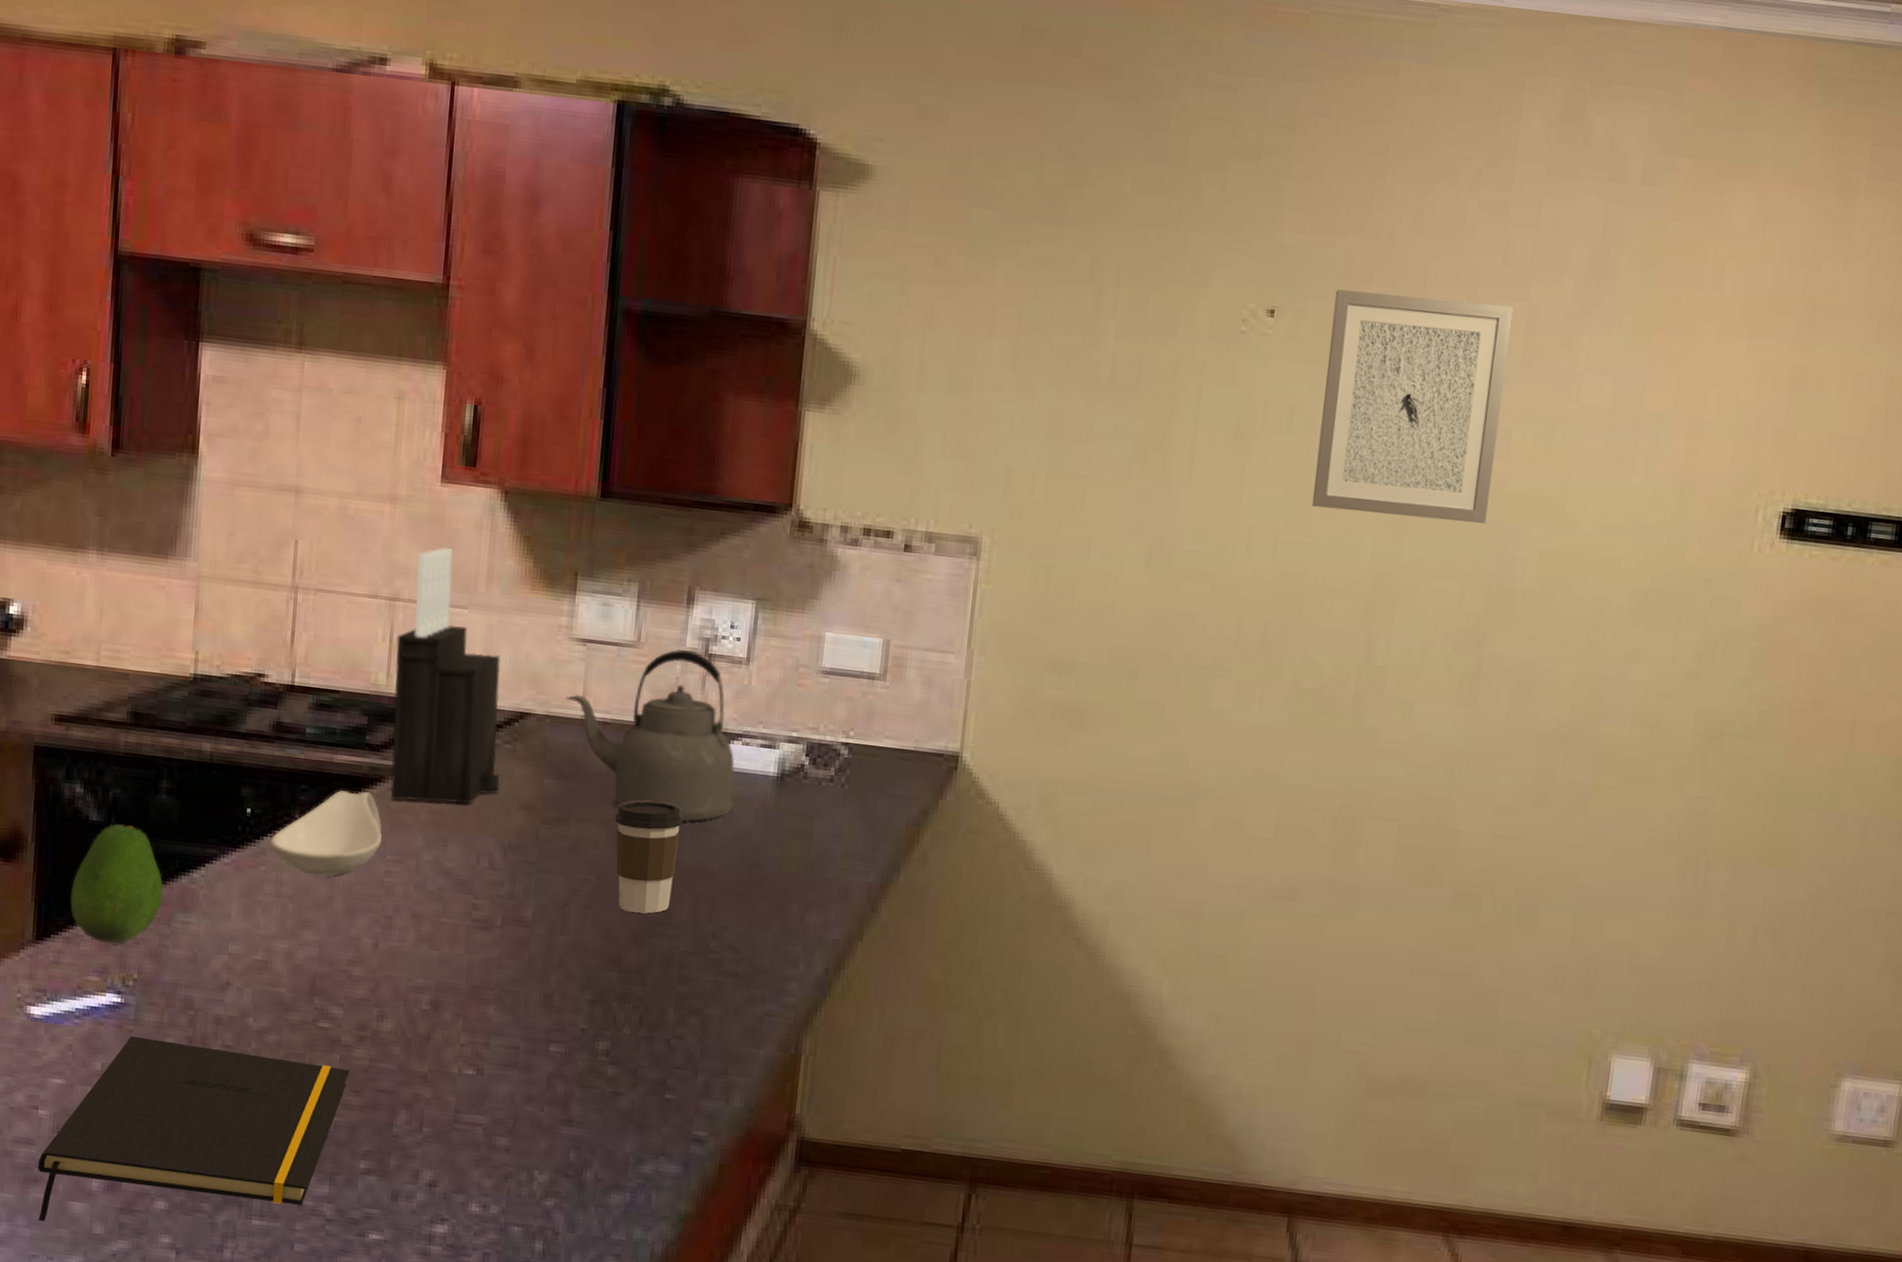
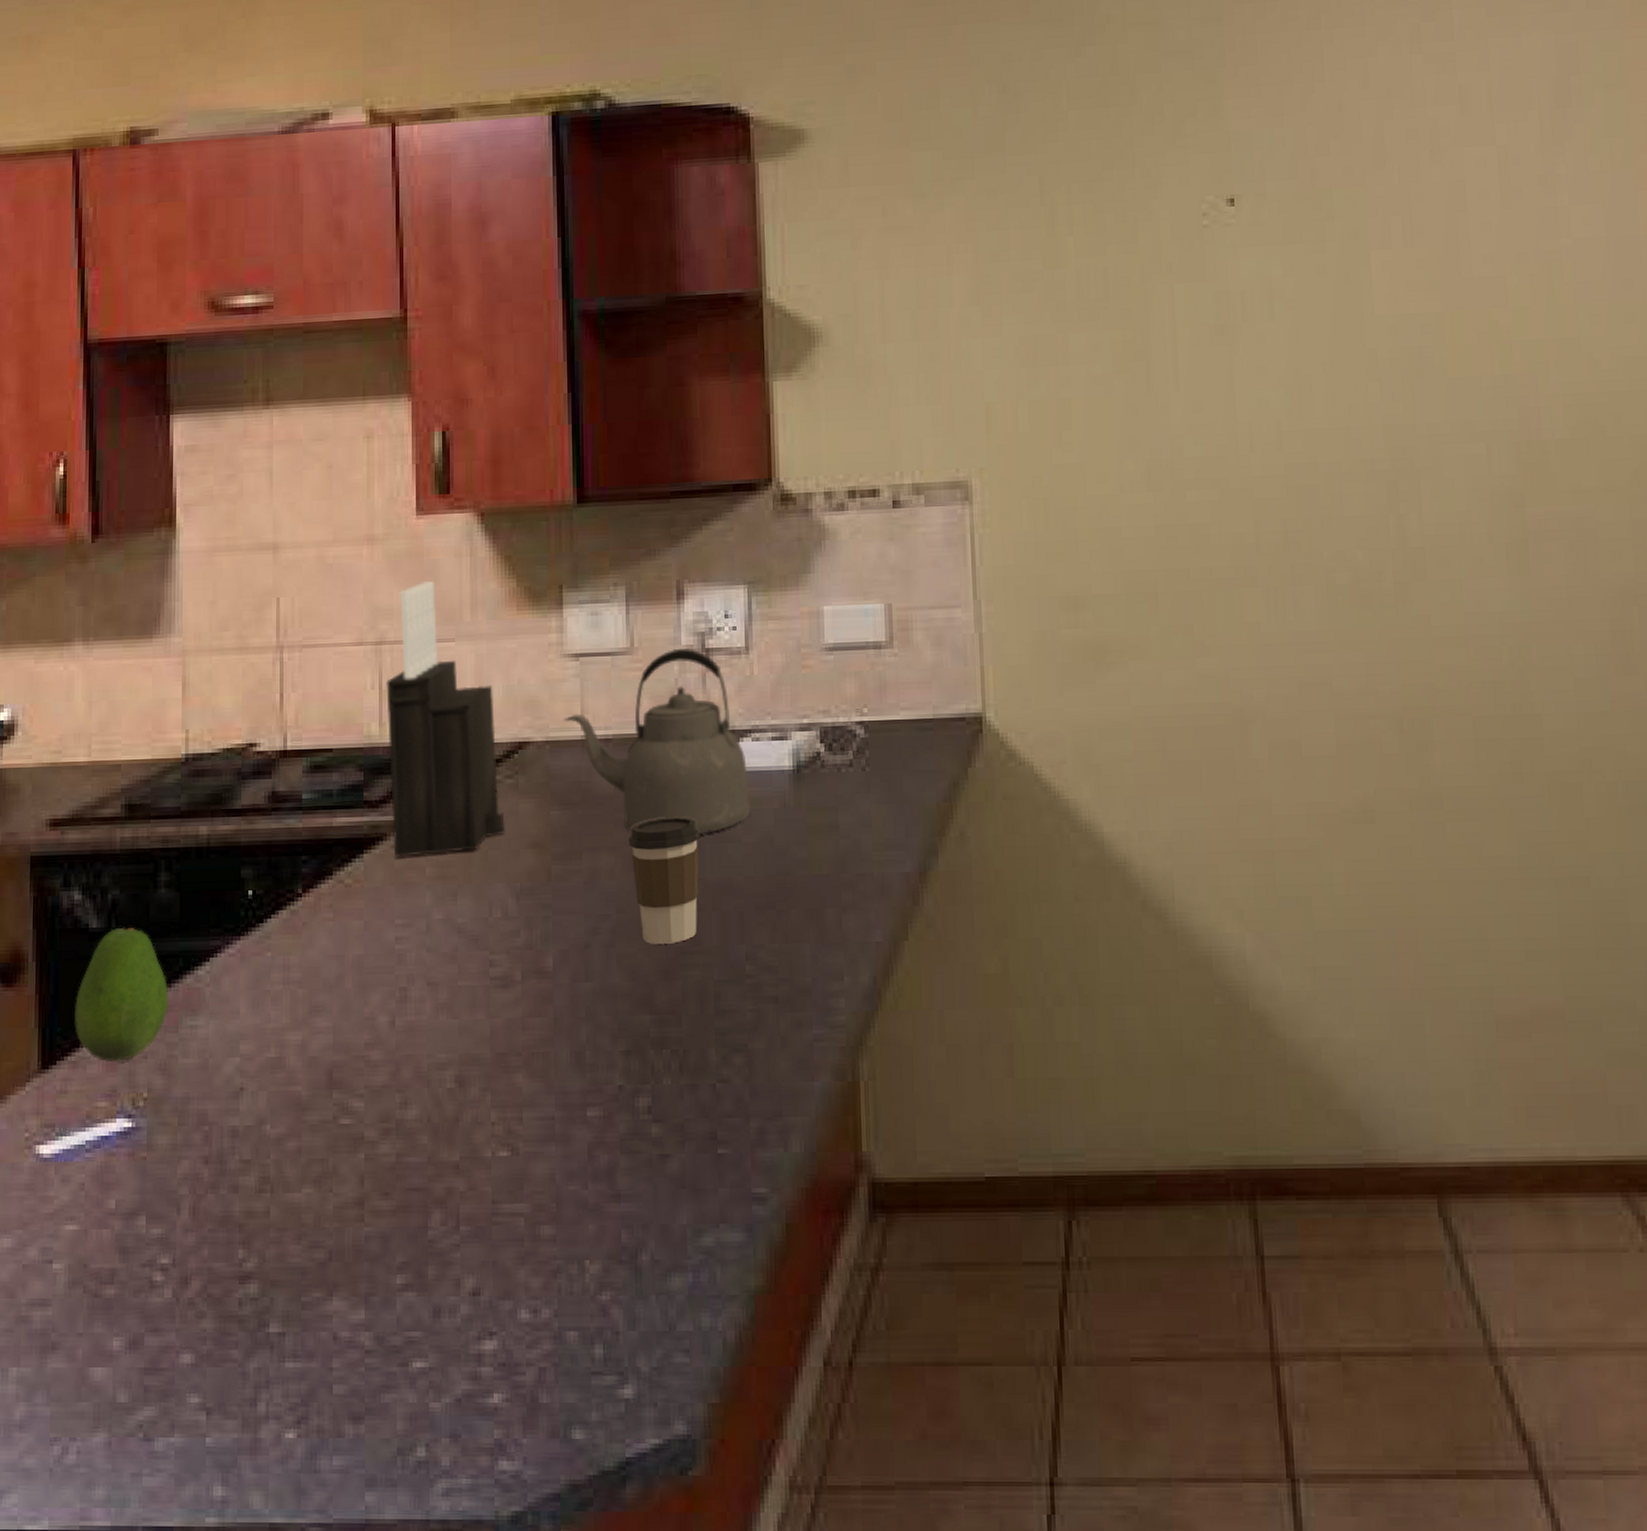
notepad: present [38,1036,350,1221] -> none [55,1163,376,1395]
spoon rest: present [270,790,382,876] -> none [275,852,388,954]
wall art: present [1311,289,1514,524] -> none [1294,152,1499,390]

